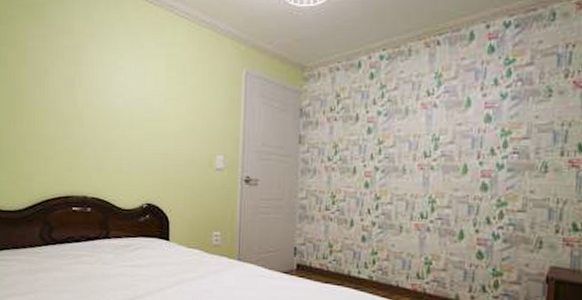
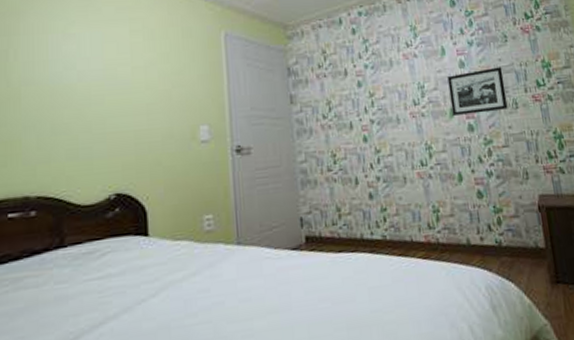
picture frame: none [466,125,538,173] -> present [447,67,508,116]

